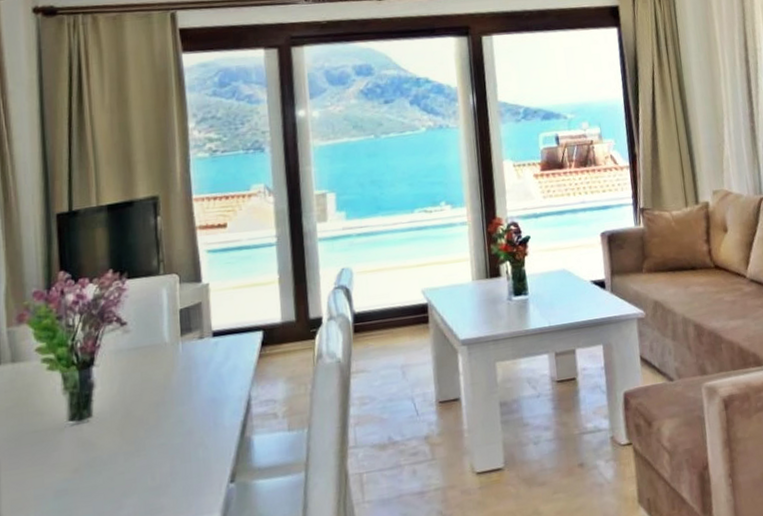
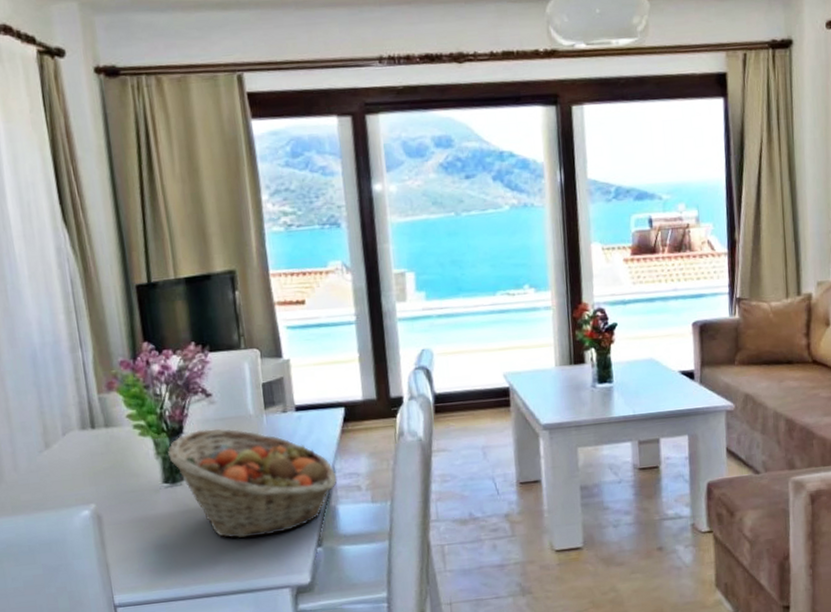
fruit basket: none [76,359,252,479] -> present [168,428,337,539]

